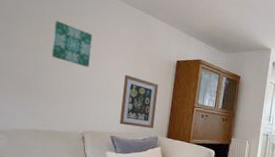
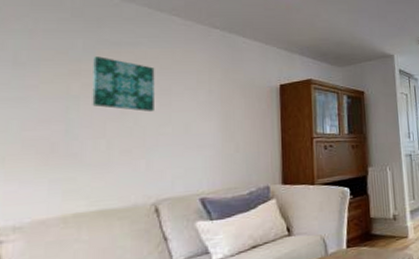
wall art: present [119,74,159,129] -> none [210,112,262,180]

